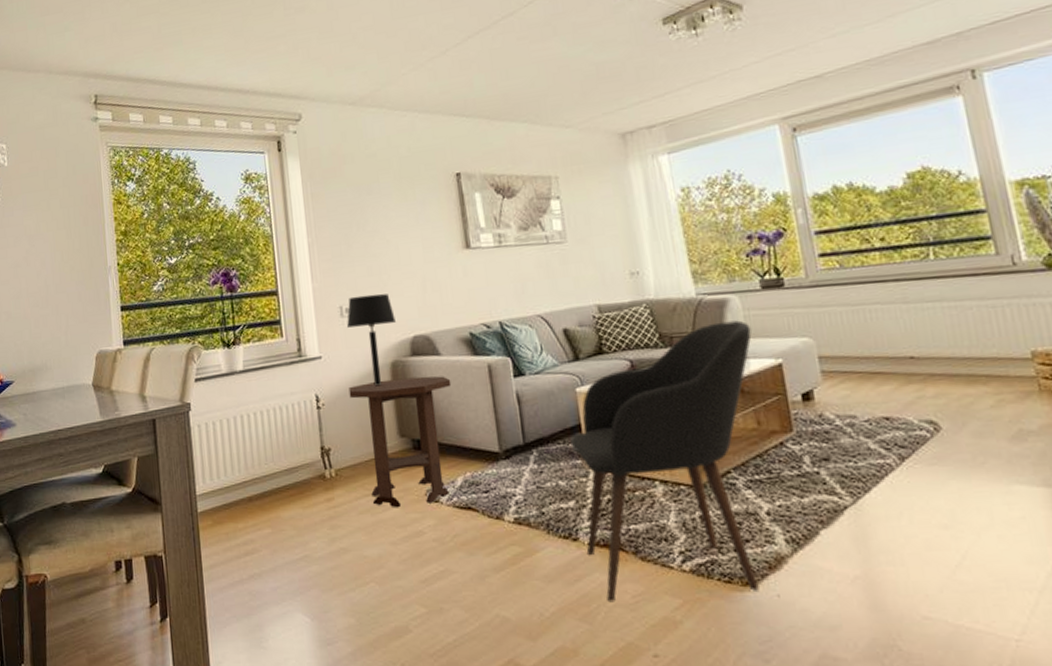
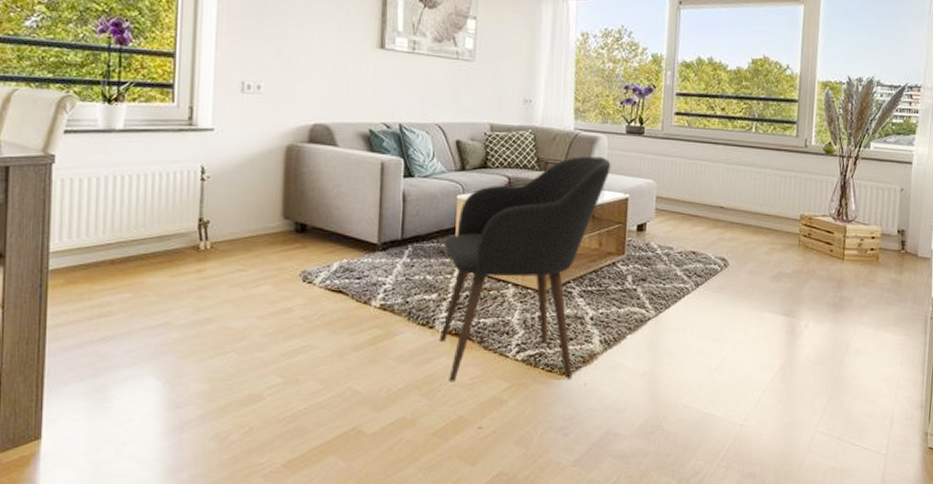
table lamp: present [347,293,396,387] -> none [247,74,298,167]
side table: present [348,376,452,508] -> none [238,161,344,285]

